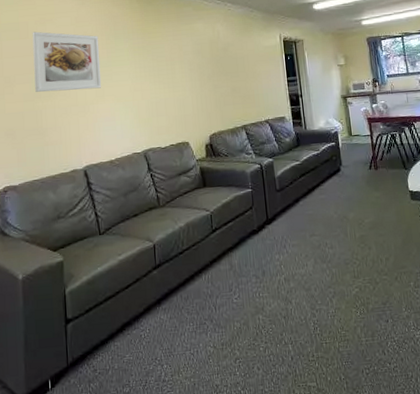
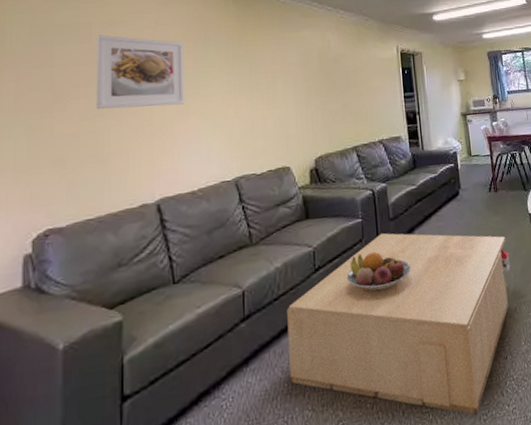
coffee table: none [190,202,391,369] -> present [287,233,510,416]
fruit bowl: none [239,218,296,253] -> present [346,251,411,292]

